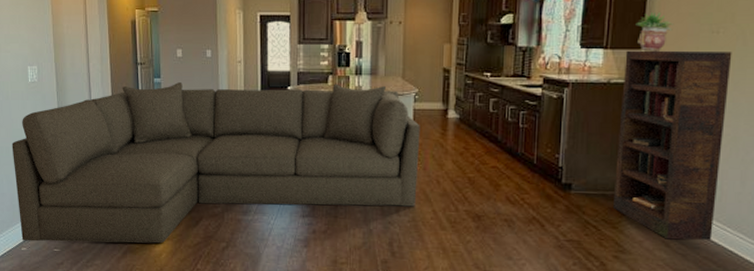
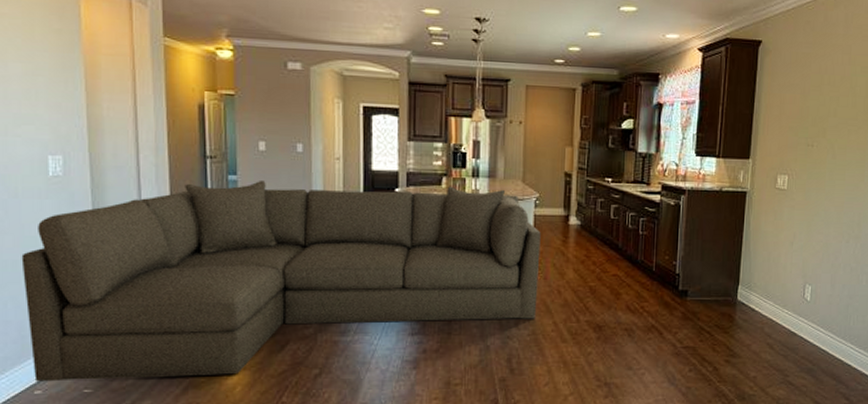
bookcase: present [614,50,732,241] -> none [725,159,824,342]
potted plant: present [636,11,675,52] -> none [744,123,777,162]

